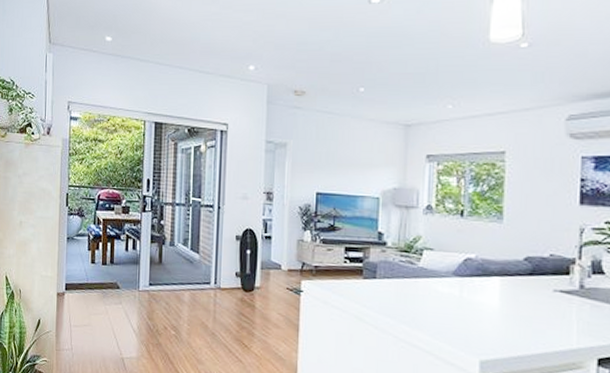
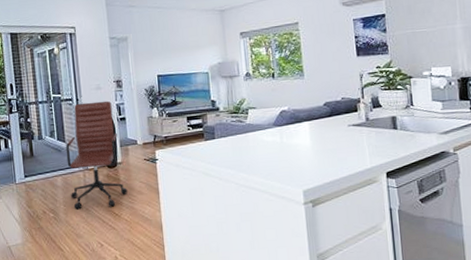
chair: none [196,212,262,337] -> present [65,100,128,210]

